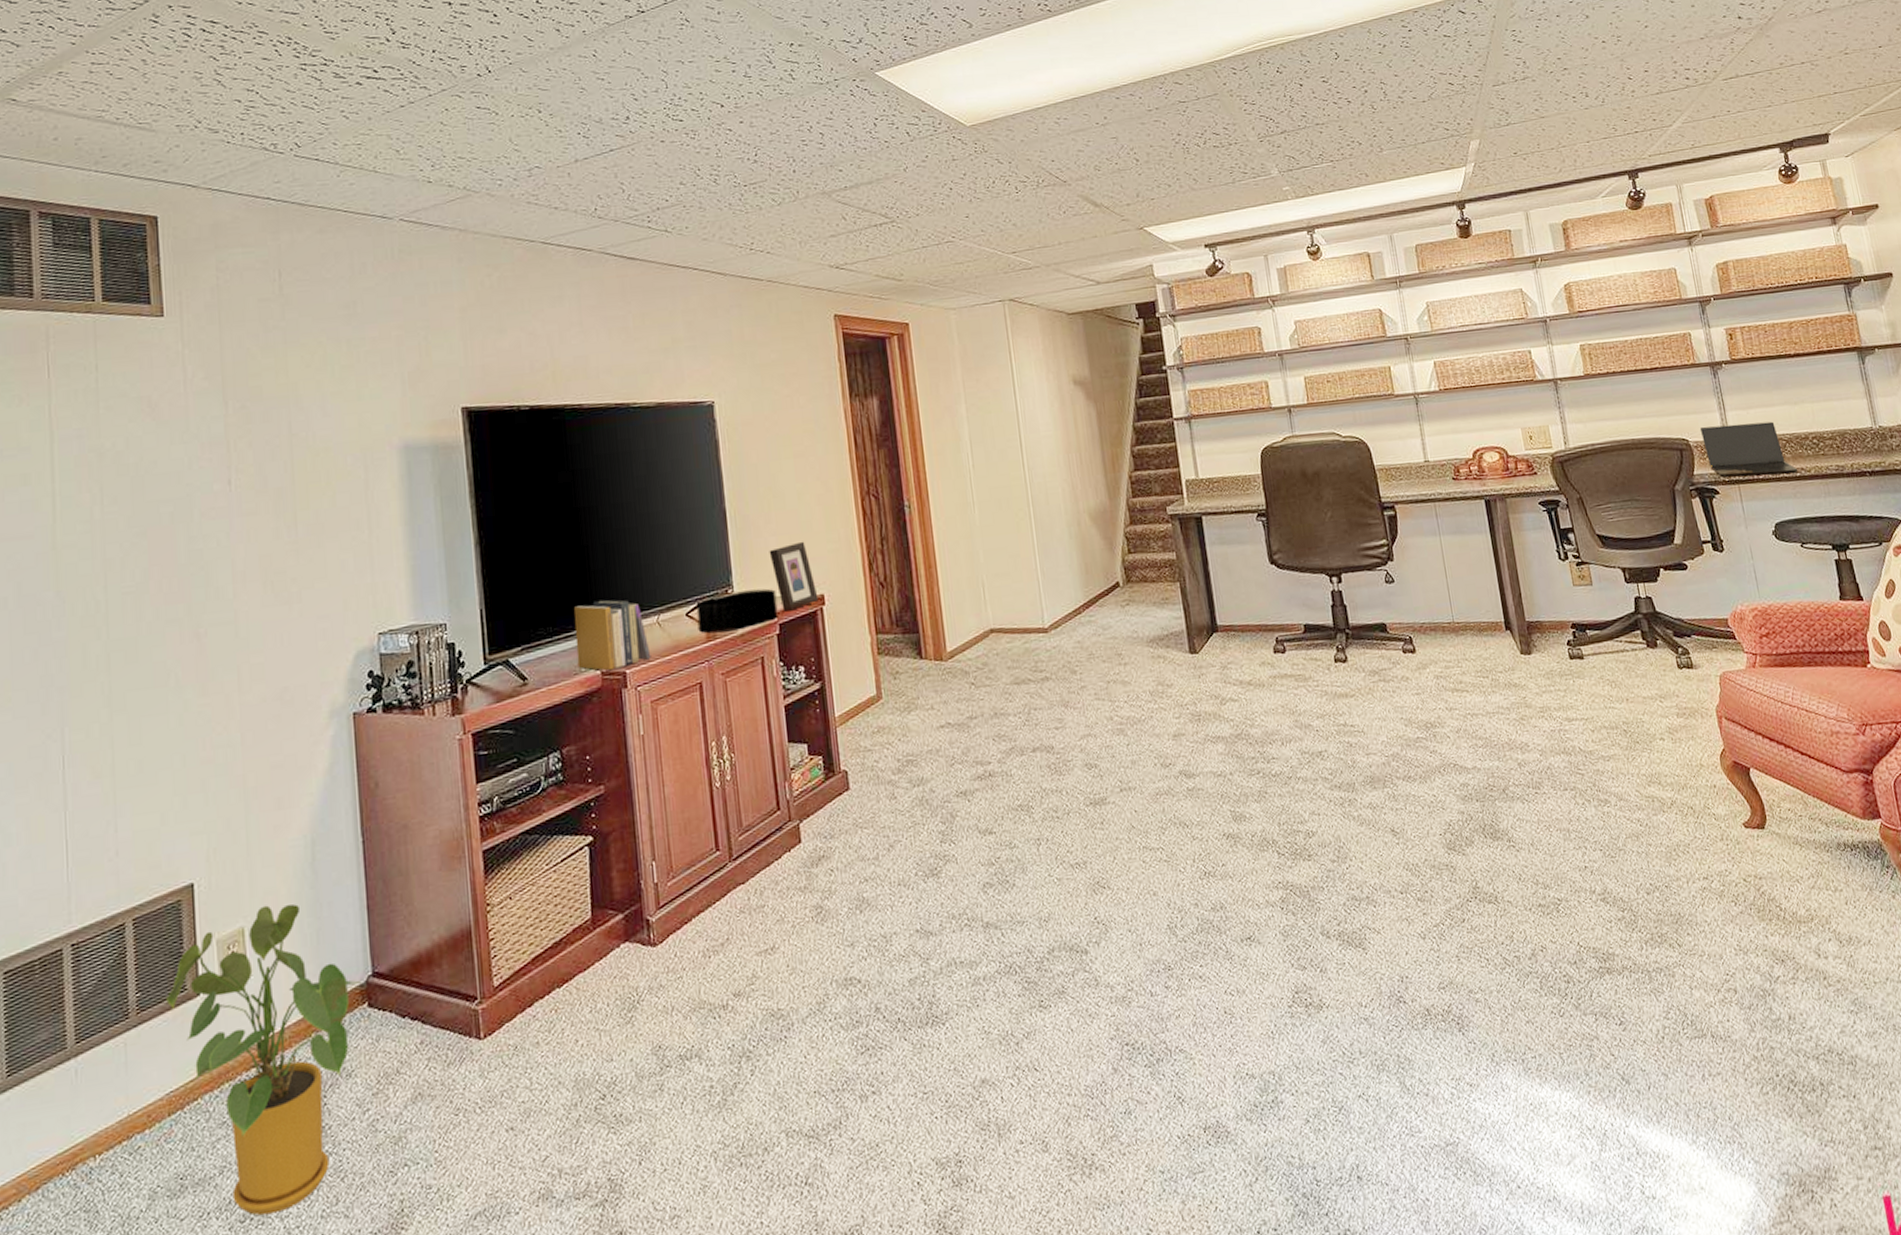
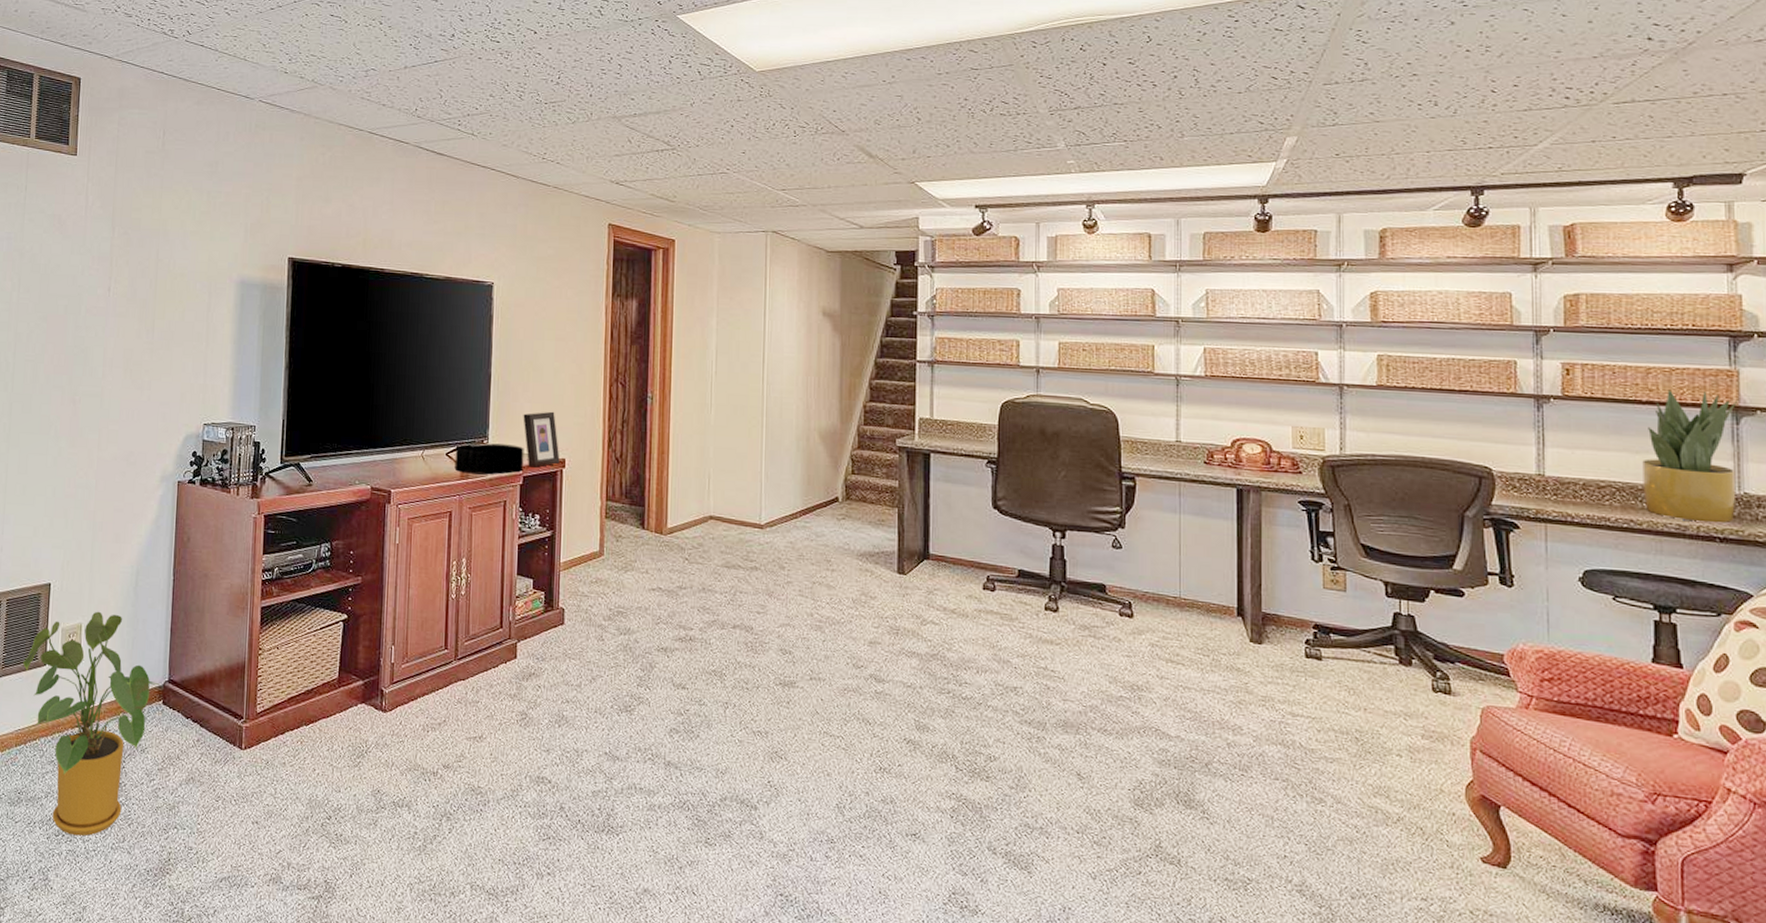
books: present [573,599,651,671] -> none [353,429,413,488]
laptop: present [1700,421,1798,478] -> none [1508,459,1626,523]
planter: none [1799,338,1876,461] -> present [1642,390,1740,524]

